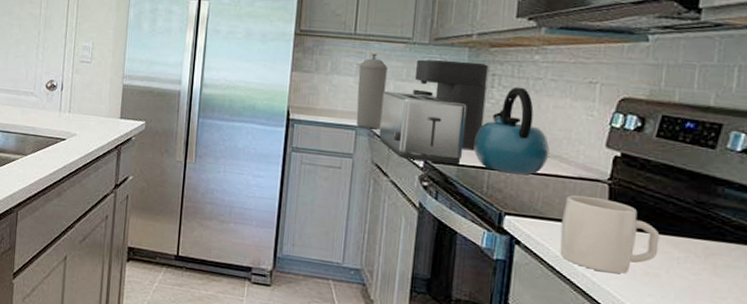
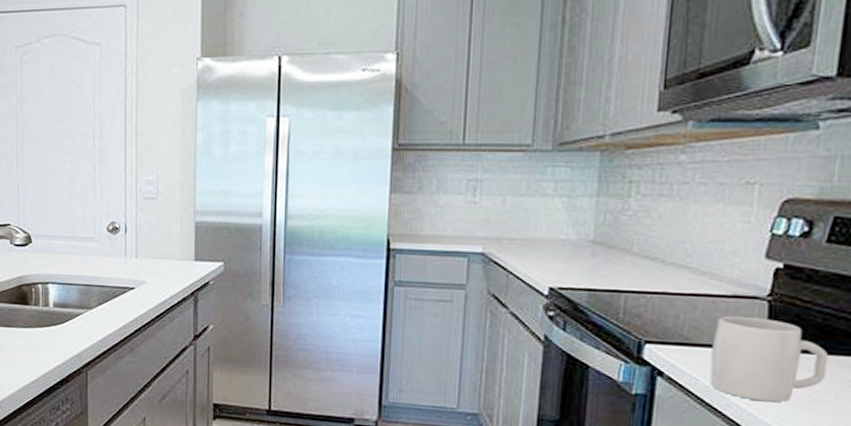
canister: present [356,53,388,129] -> none [468,166,504,255]
toaster: present [379,91,467,164] -> none [495,210,599,289]
coffee maker: present [413,59,489,151] -> none [534,169,624,273]
kettle: present [473,87,550,175] -> none [607,194,698,297]

